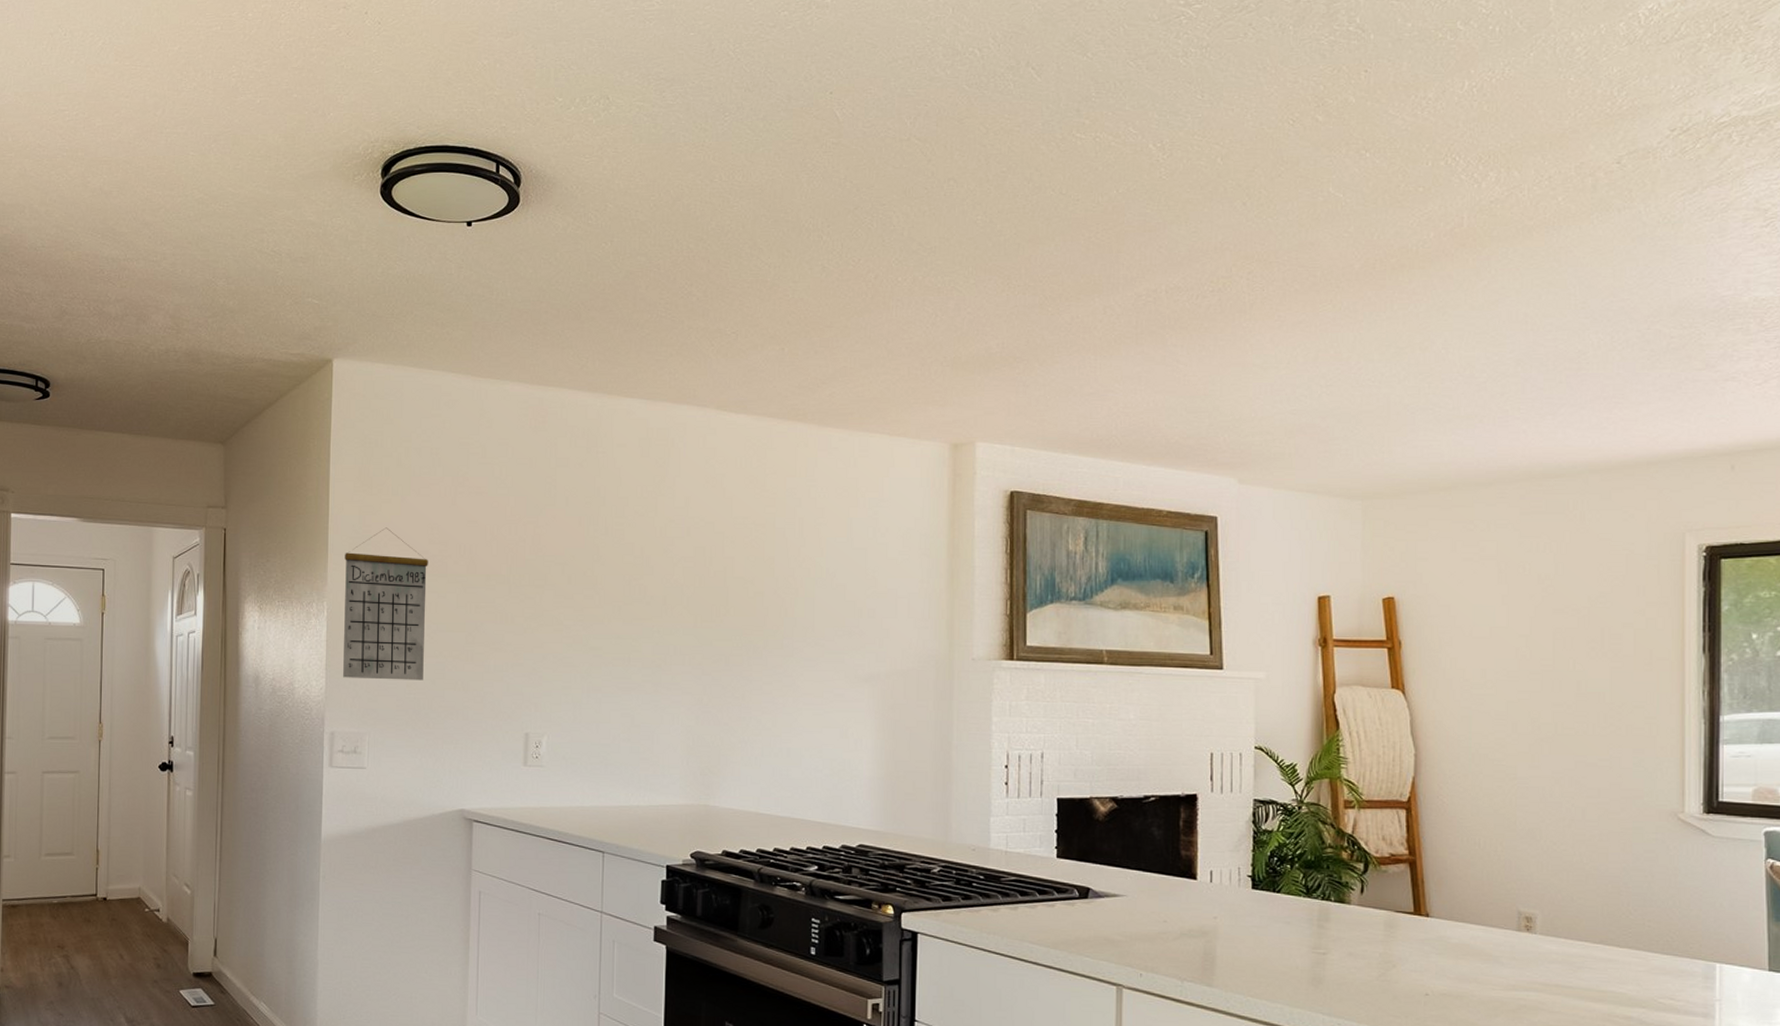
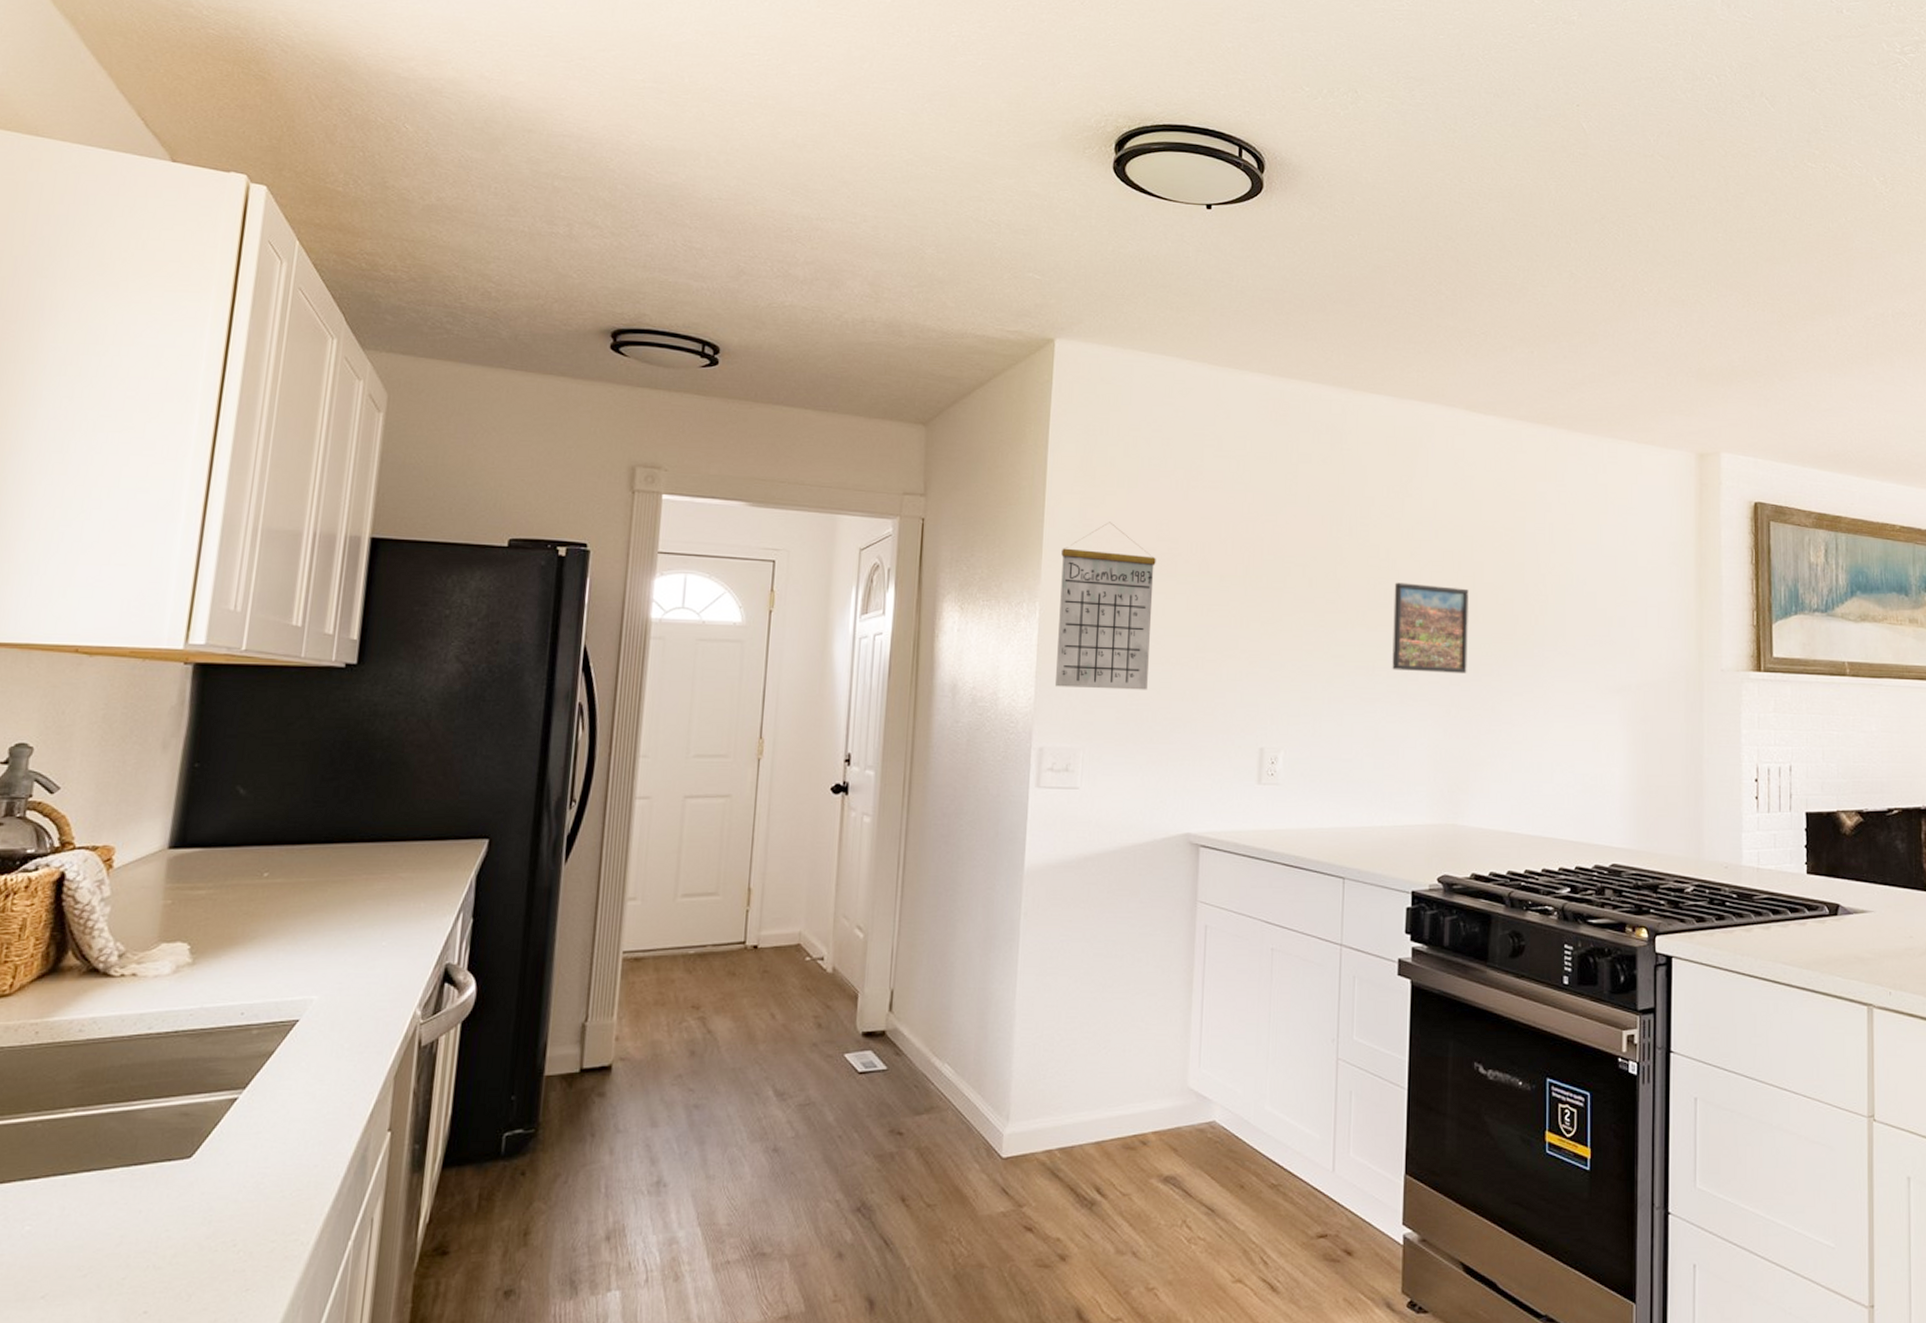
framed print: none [647,578,720,664] -> present [1392,582,1469,673]

